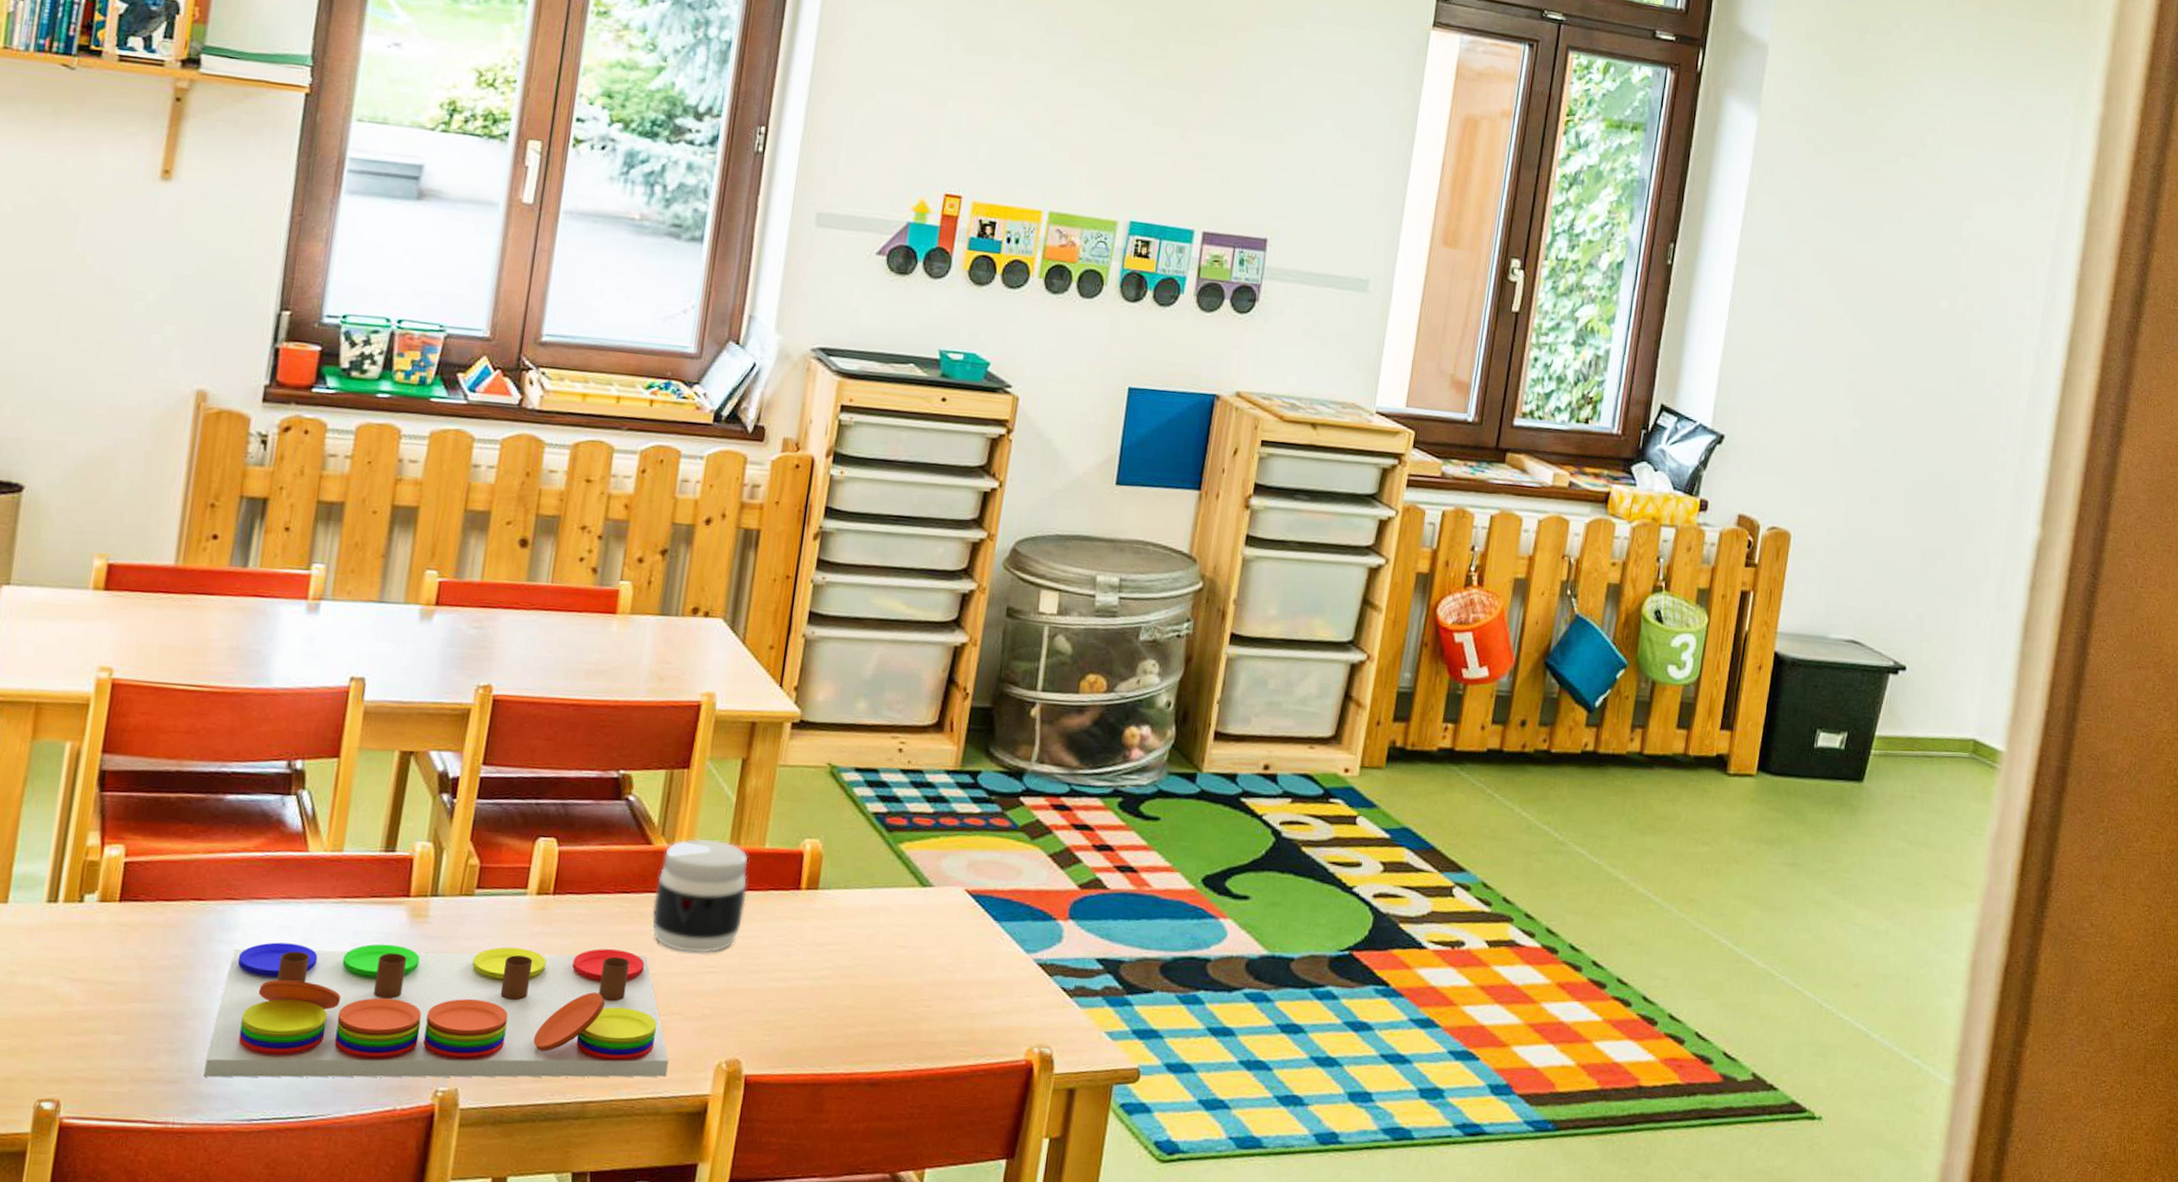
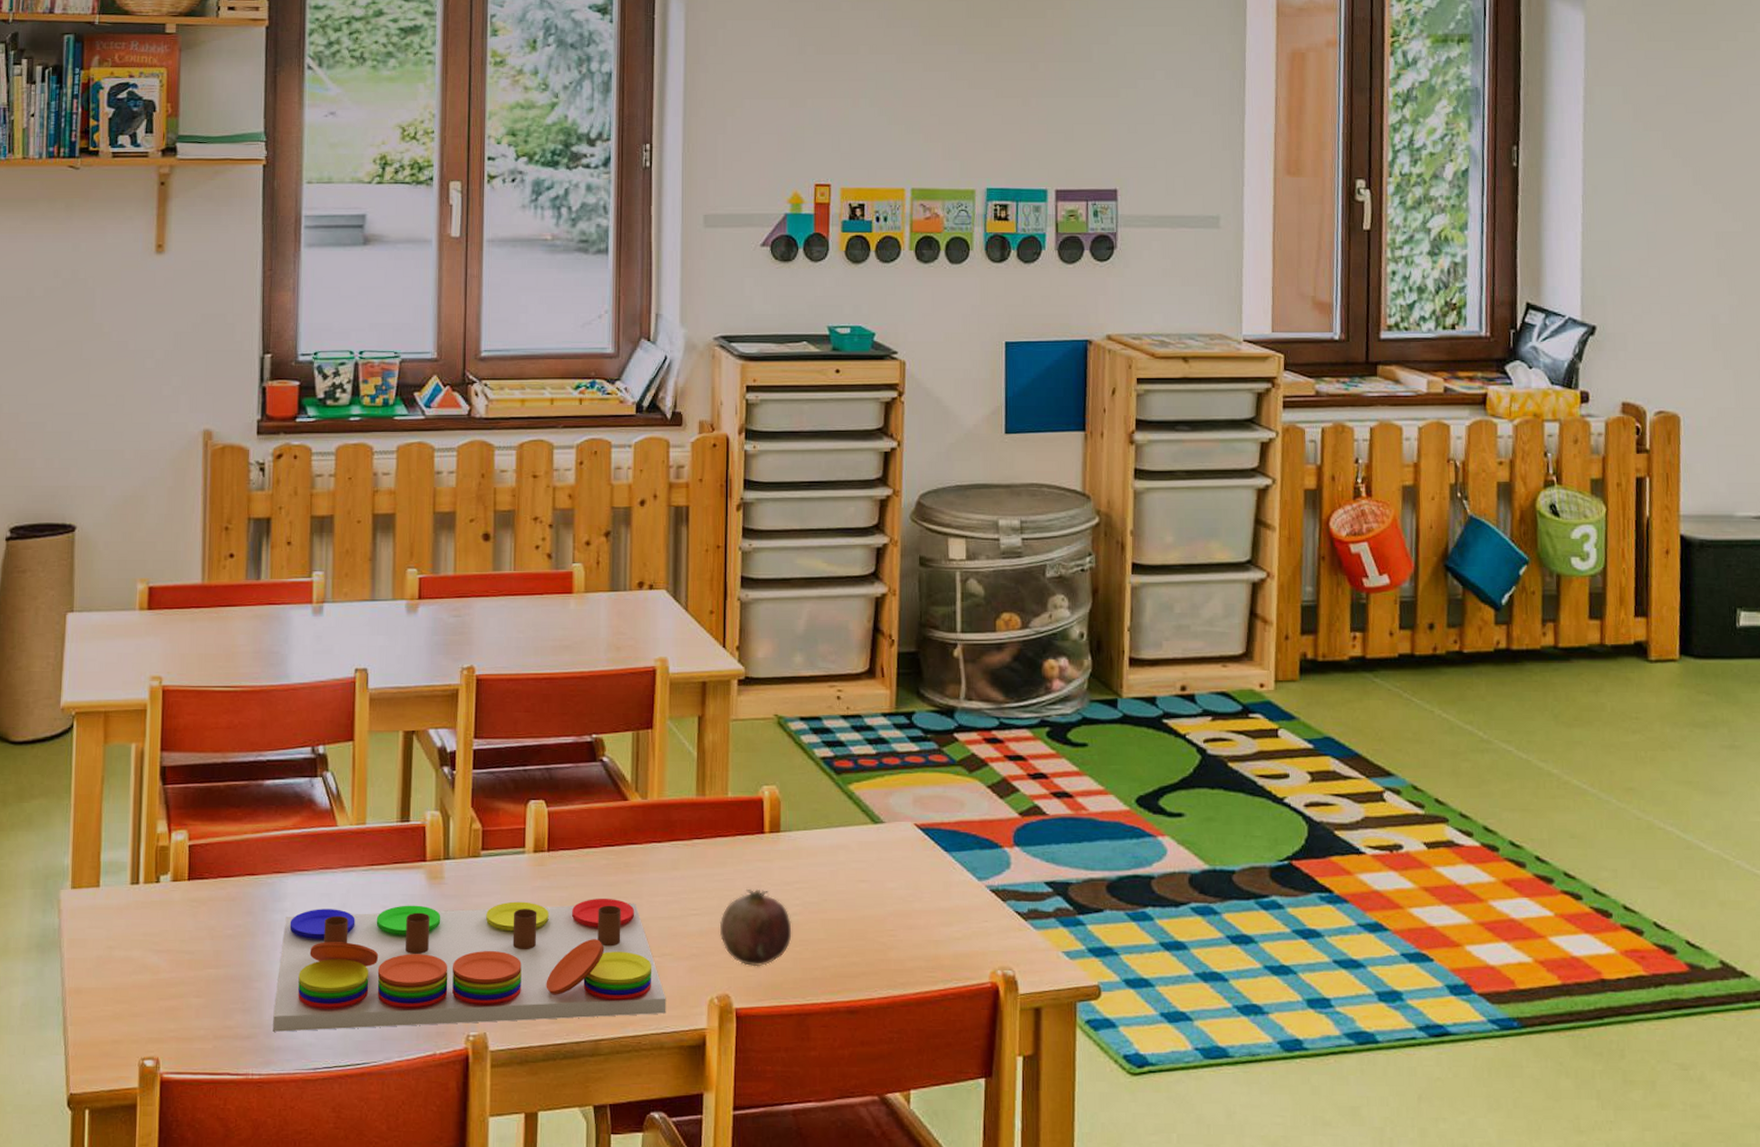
jar: present [652,839,749,953] -> none [635,793,717,897]
fruit: none [737,947,819,1032] -> present [719,888,792,967]

